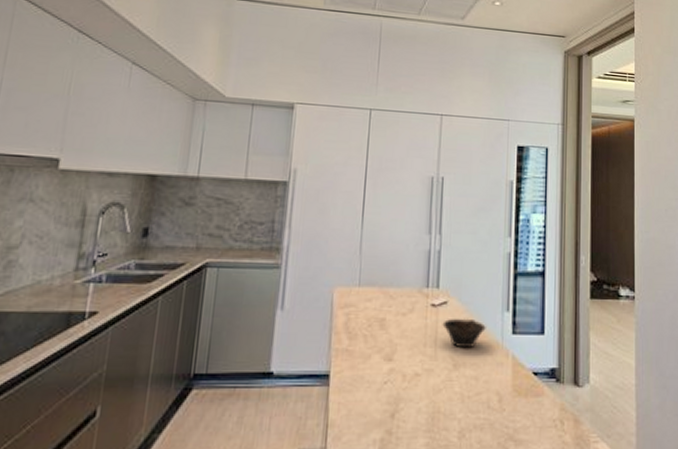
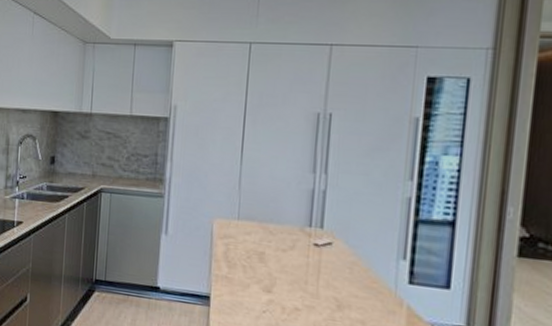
bowl: present [442,318,486,349] -> none [325,260,377,292]

